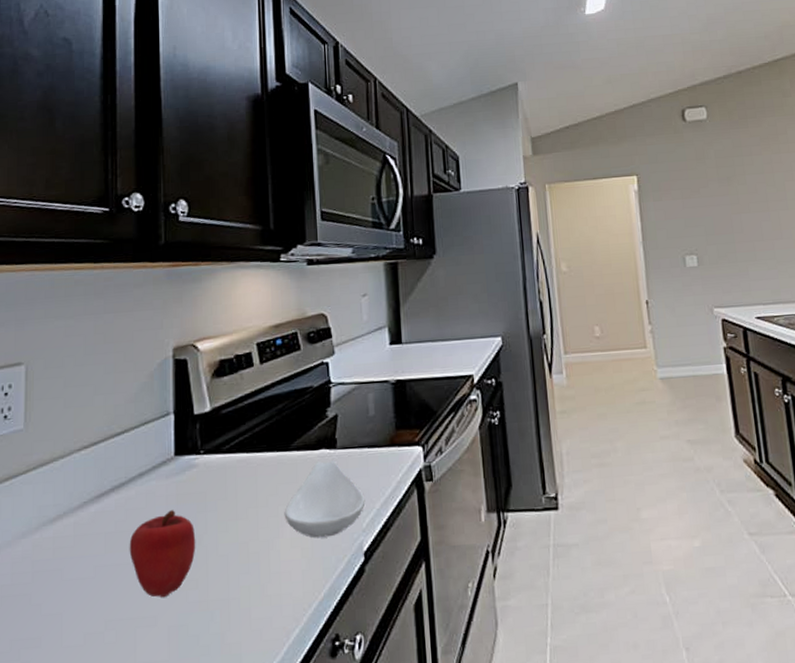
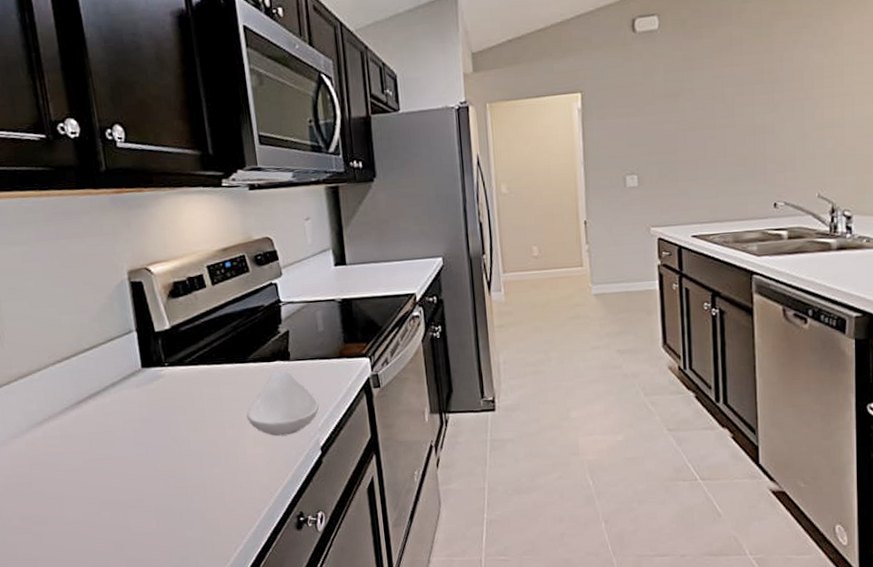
apple: present [129,510,196,597] -> none [111,414,171,484]

